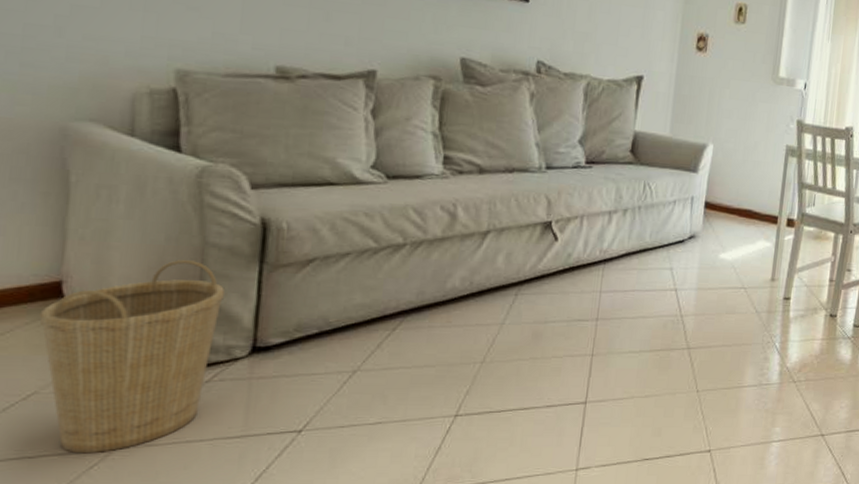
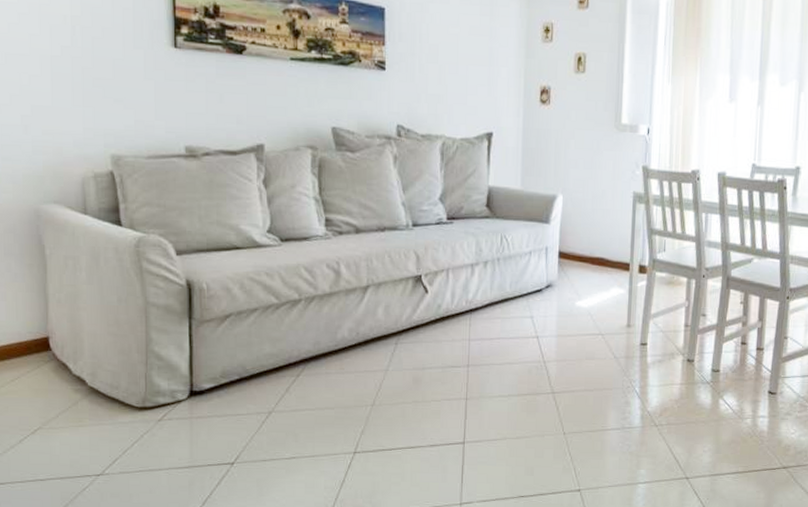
basket: present [39,260,225,454] -> none [36,318,165,478]

